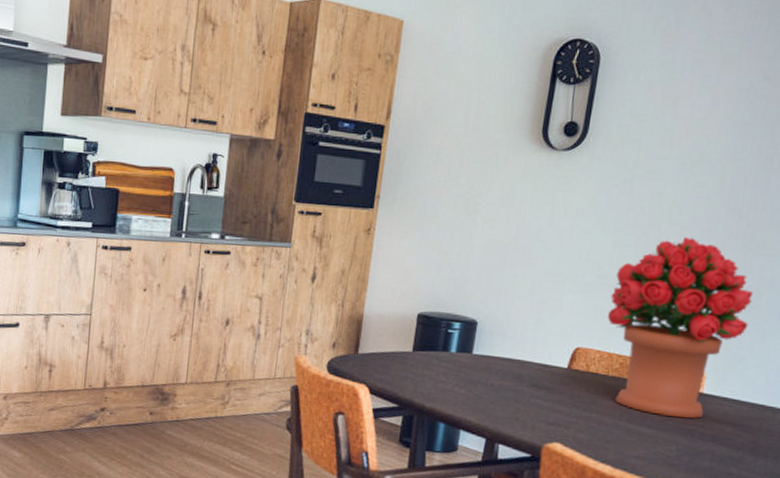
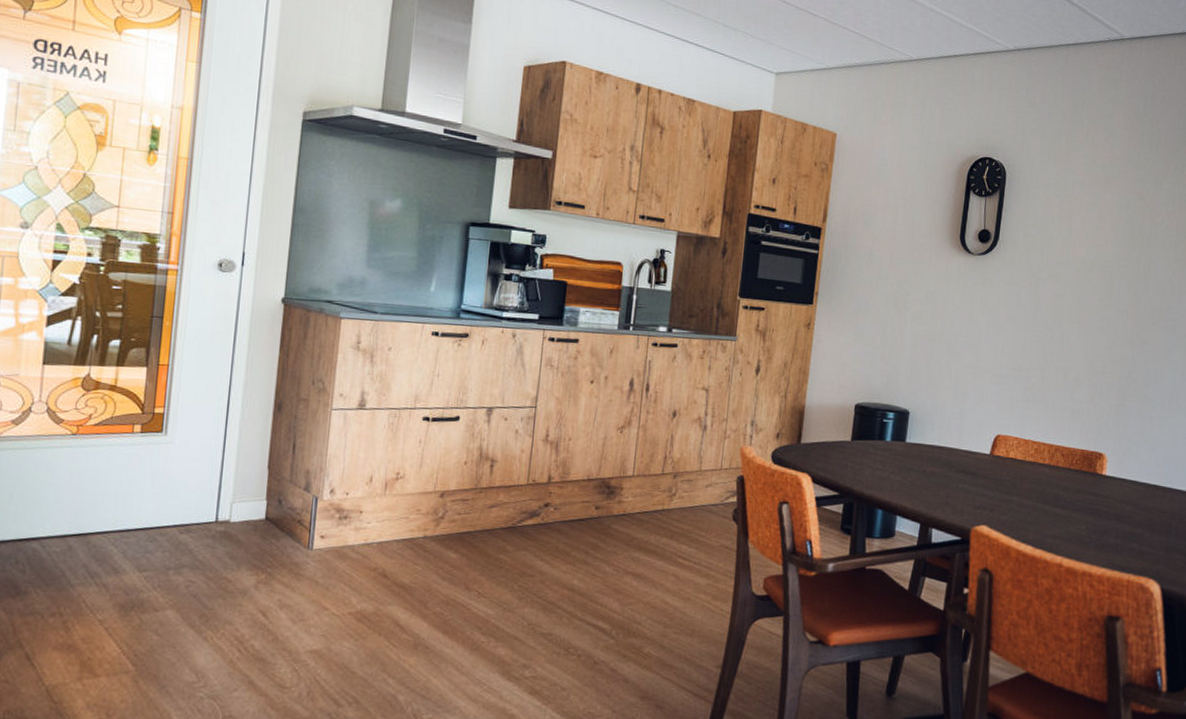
bouquet: present [608,237,754,419] -> none [1022,334,1142,499]

